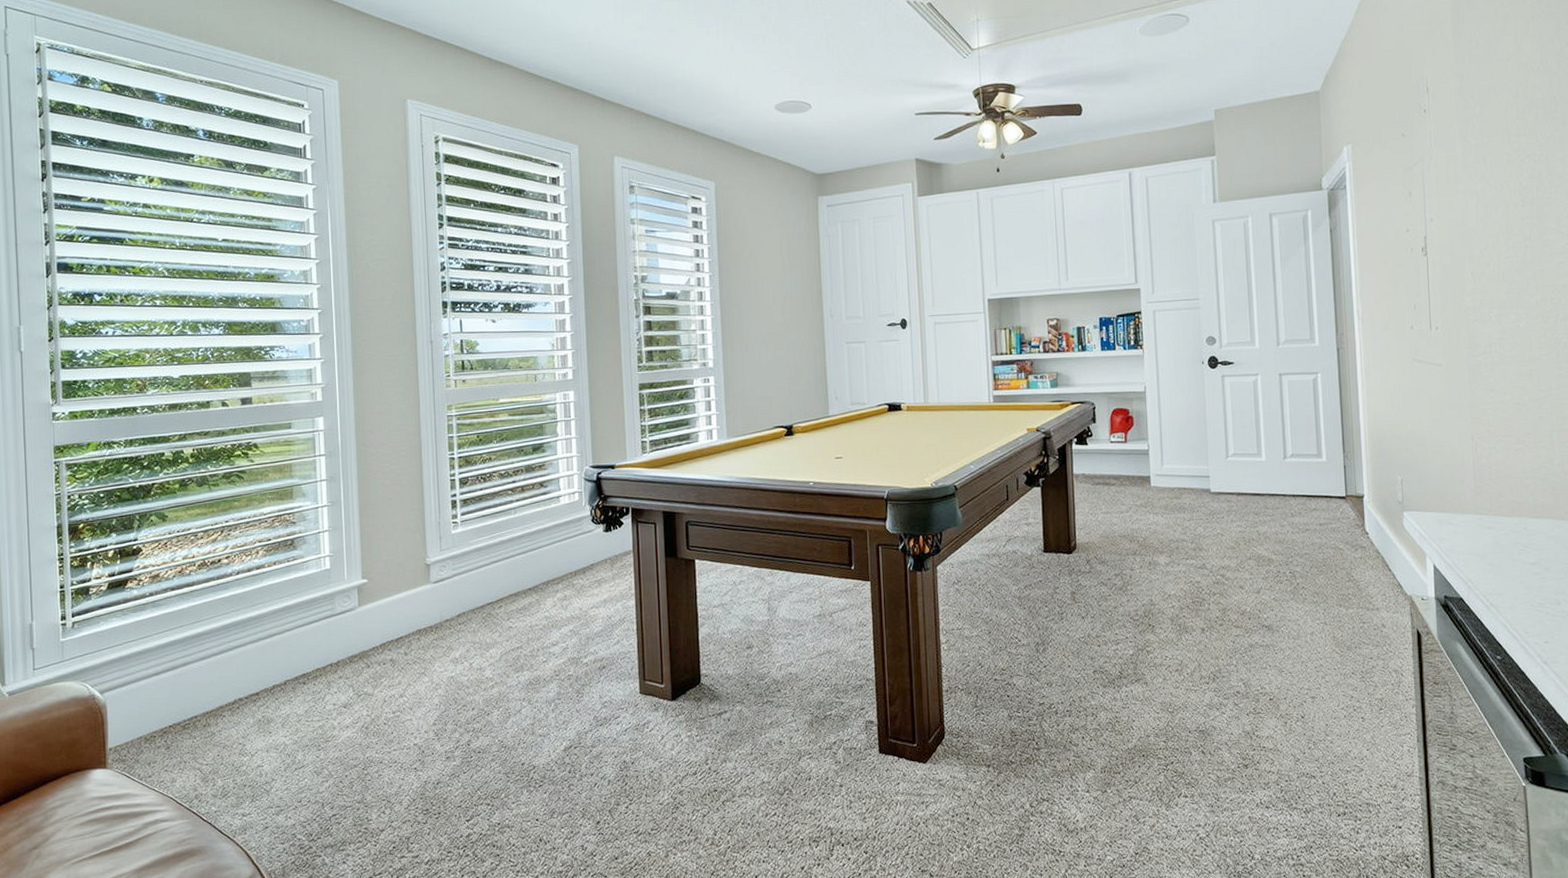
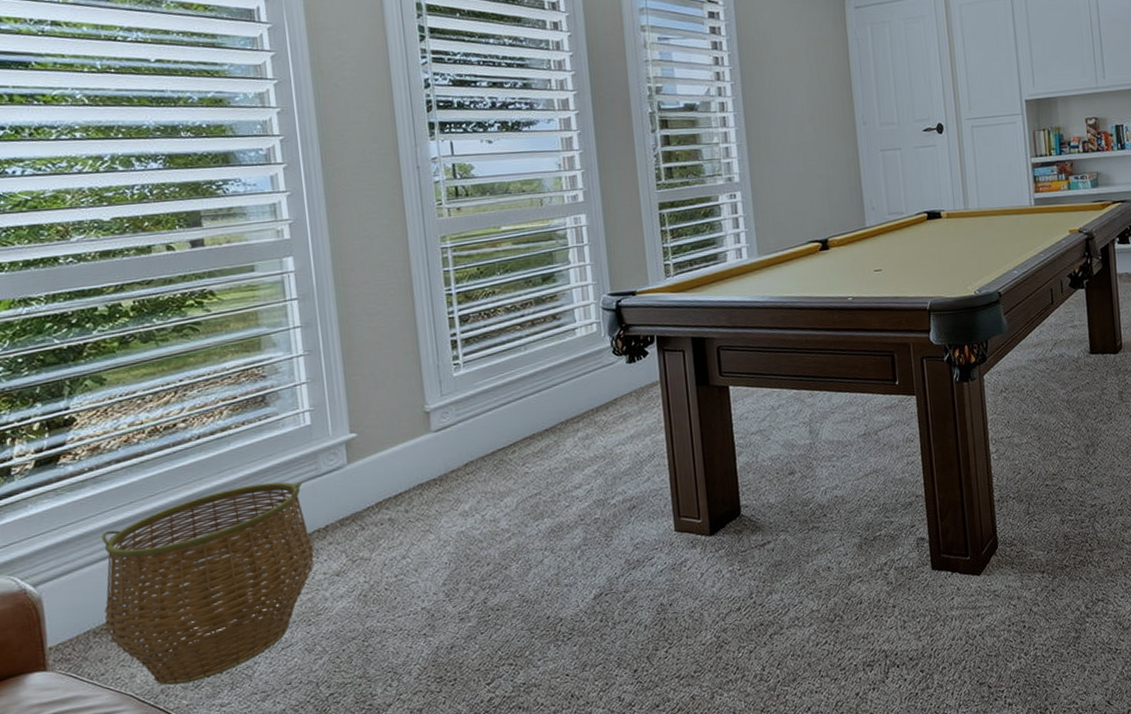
basket: none [154,618,327,792] -> present [101,481,314,685]

